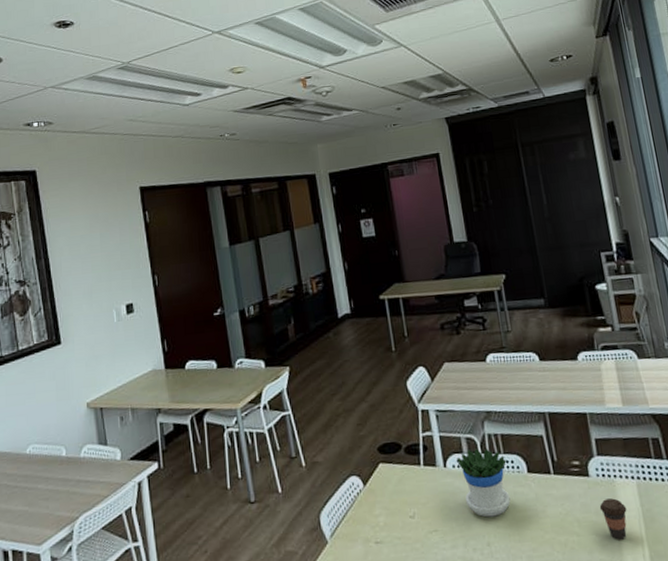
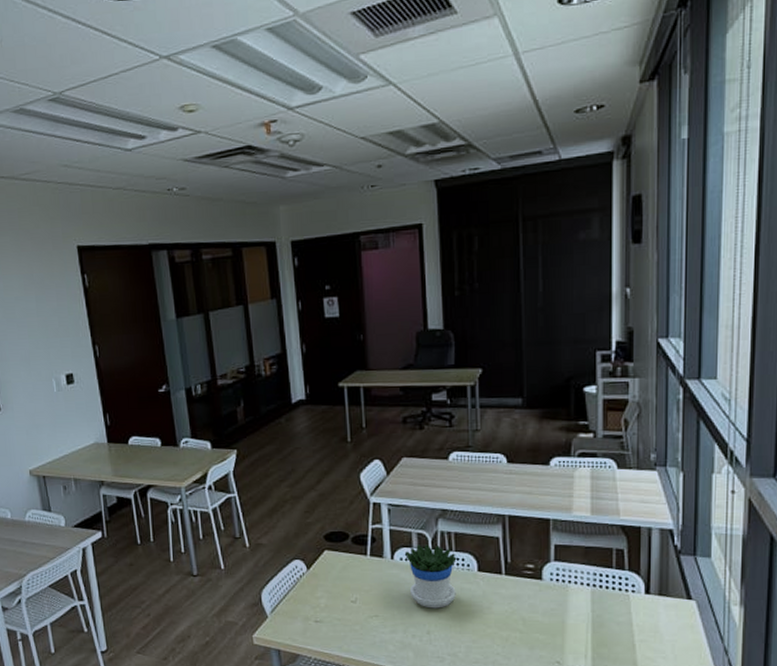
coffee cup: present [599,498,627,540] -> none [548,602,576,640]

